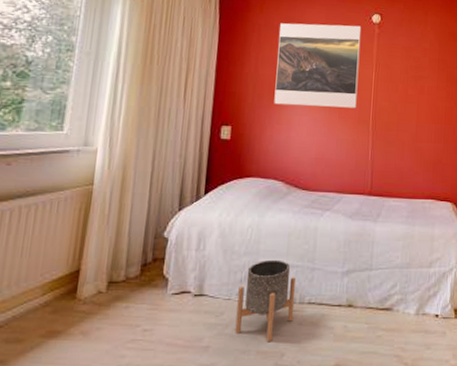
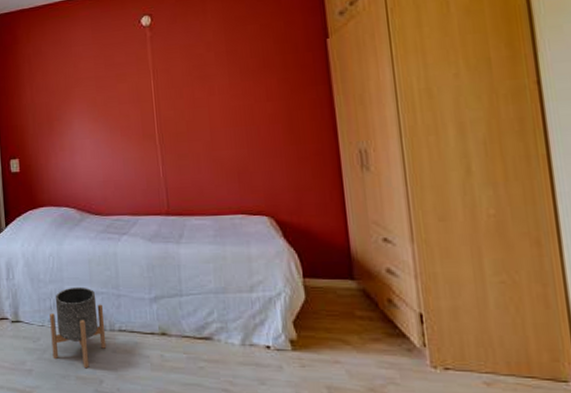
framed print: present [274,23,362,108] -> none [47,33,139,132]

